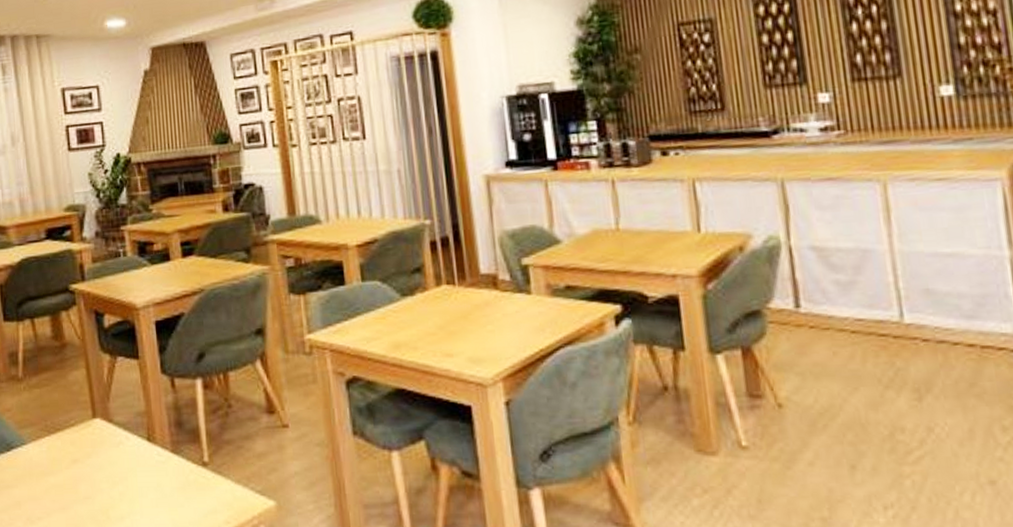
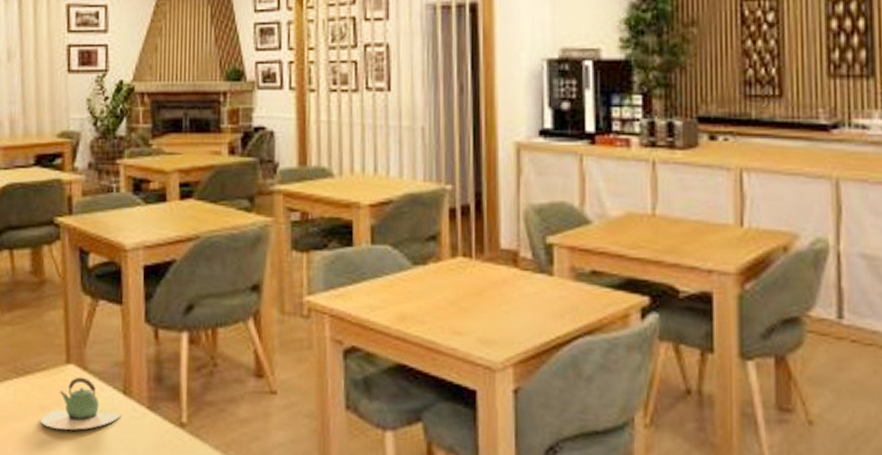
teapot: none [74,429,149,479] -> present [40,377,123,430]

